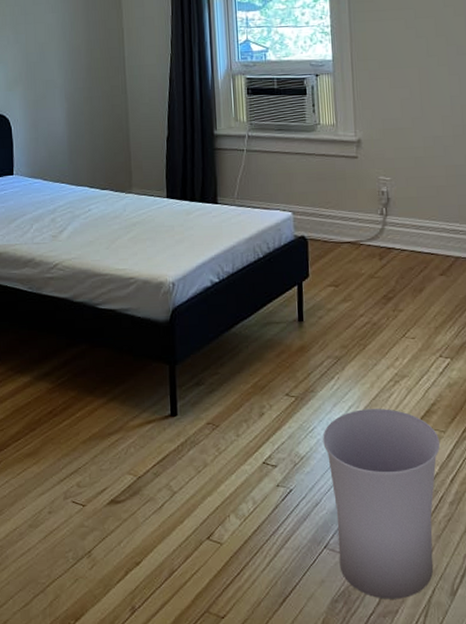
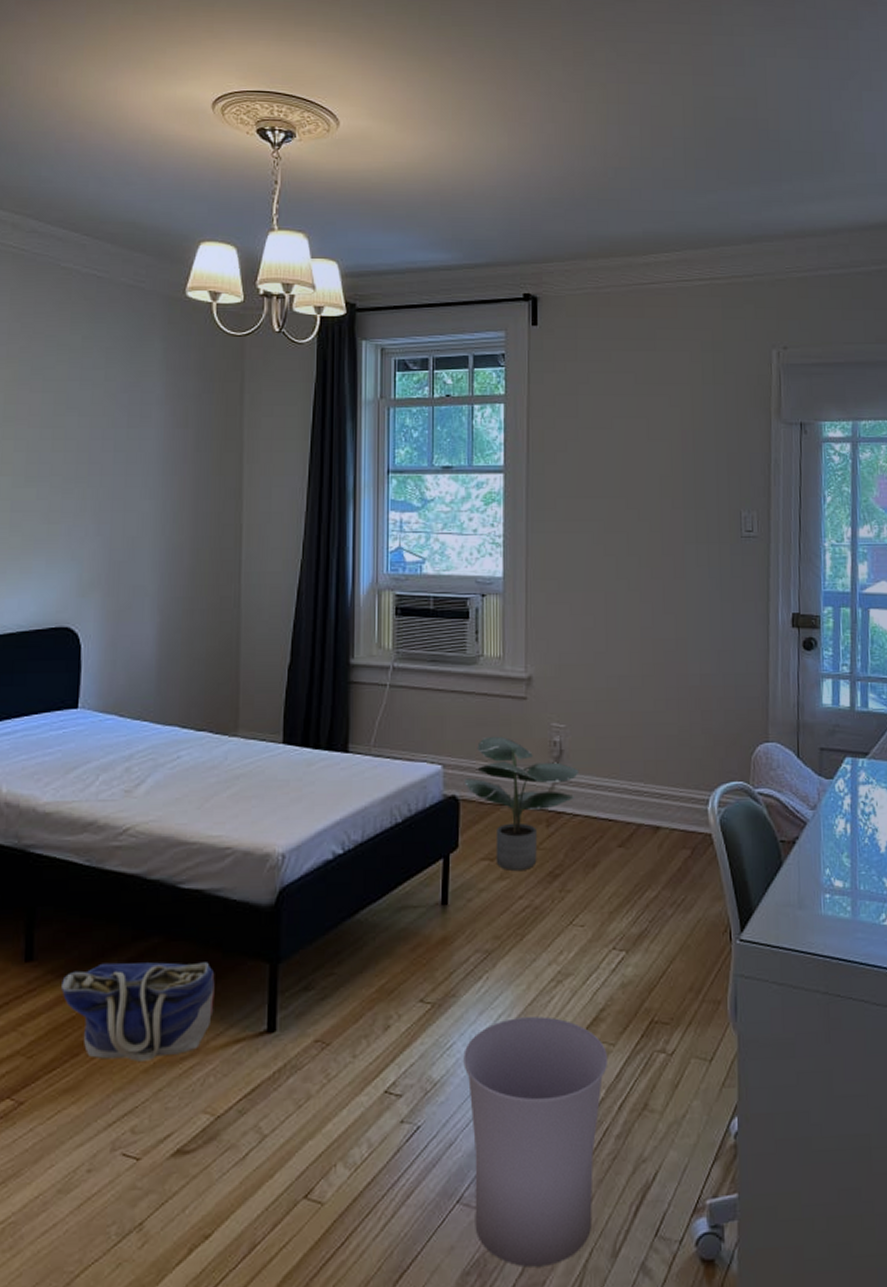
tote bag: none [19,363,130,435] -> present [61,962,215,1062]
potted plant: none [310,188,405,294] -> present [463,736,580,870]

